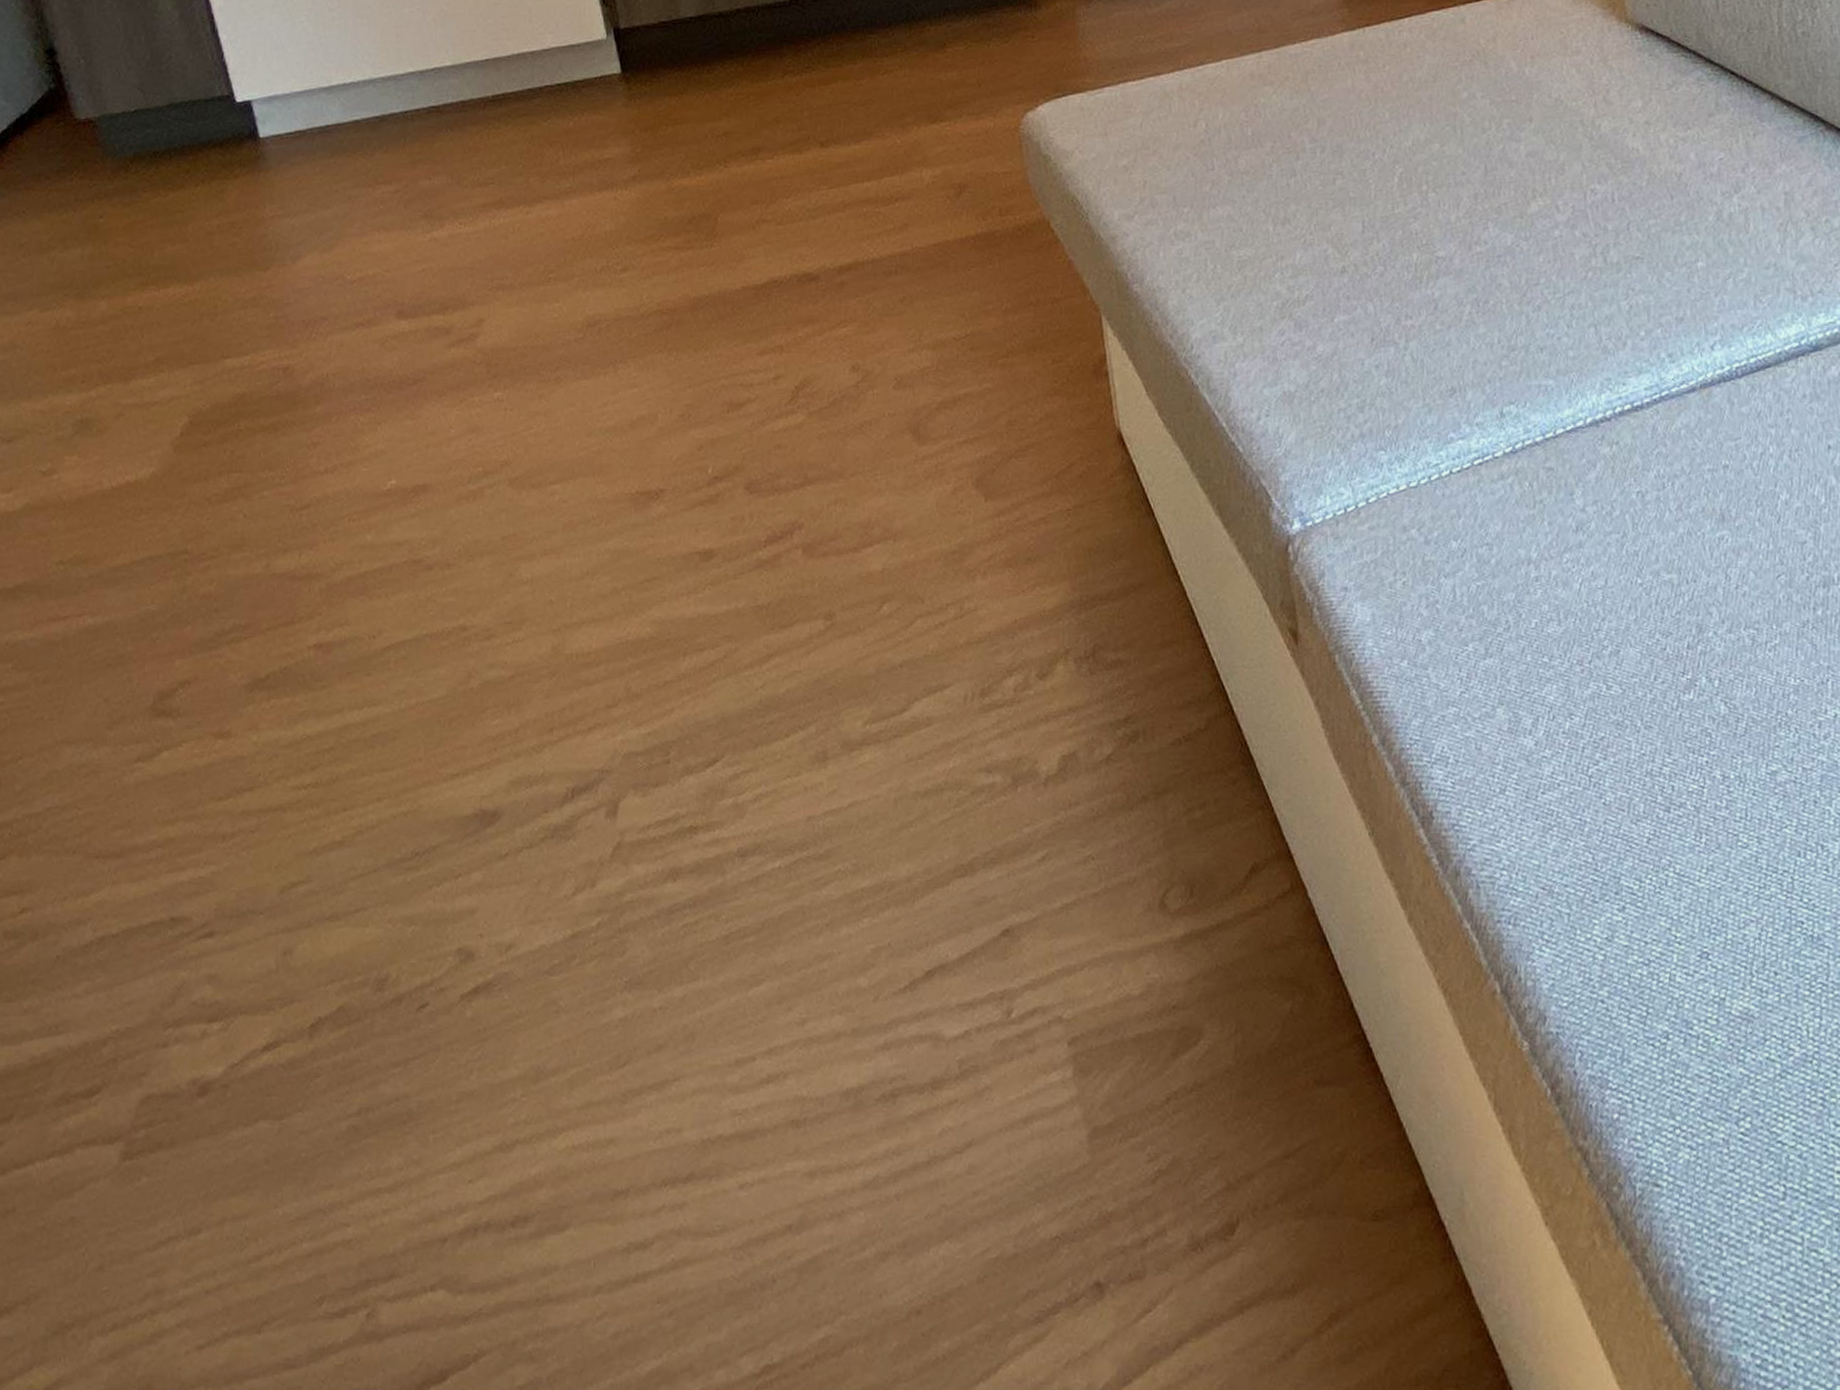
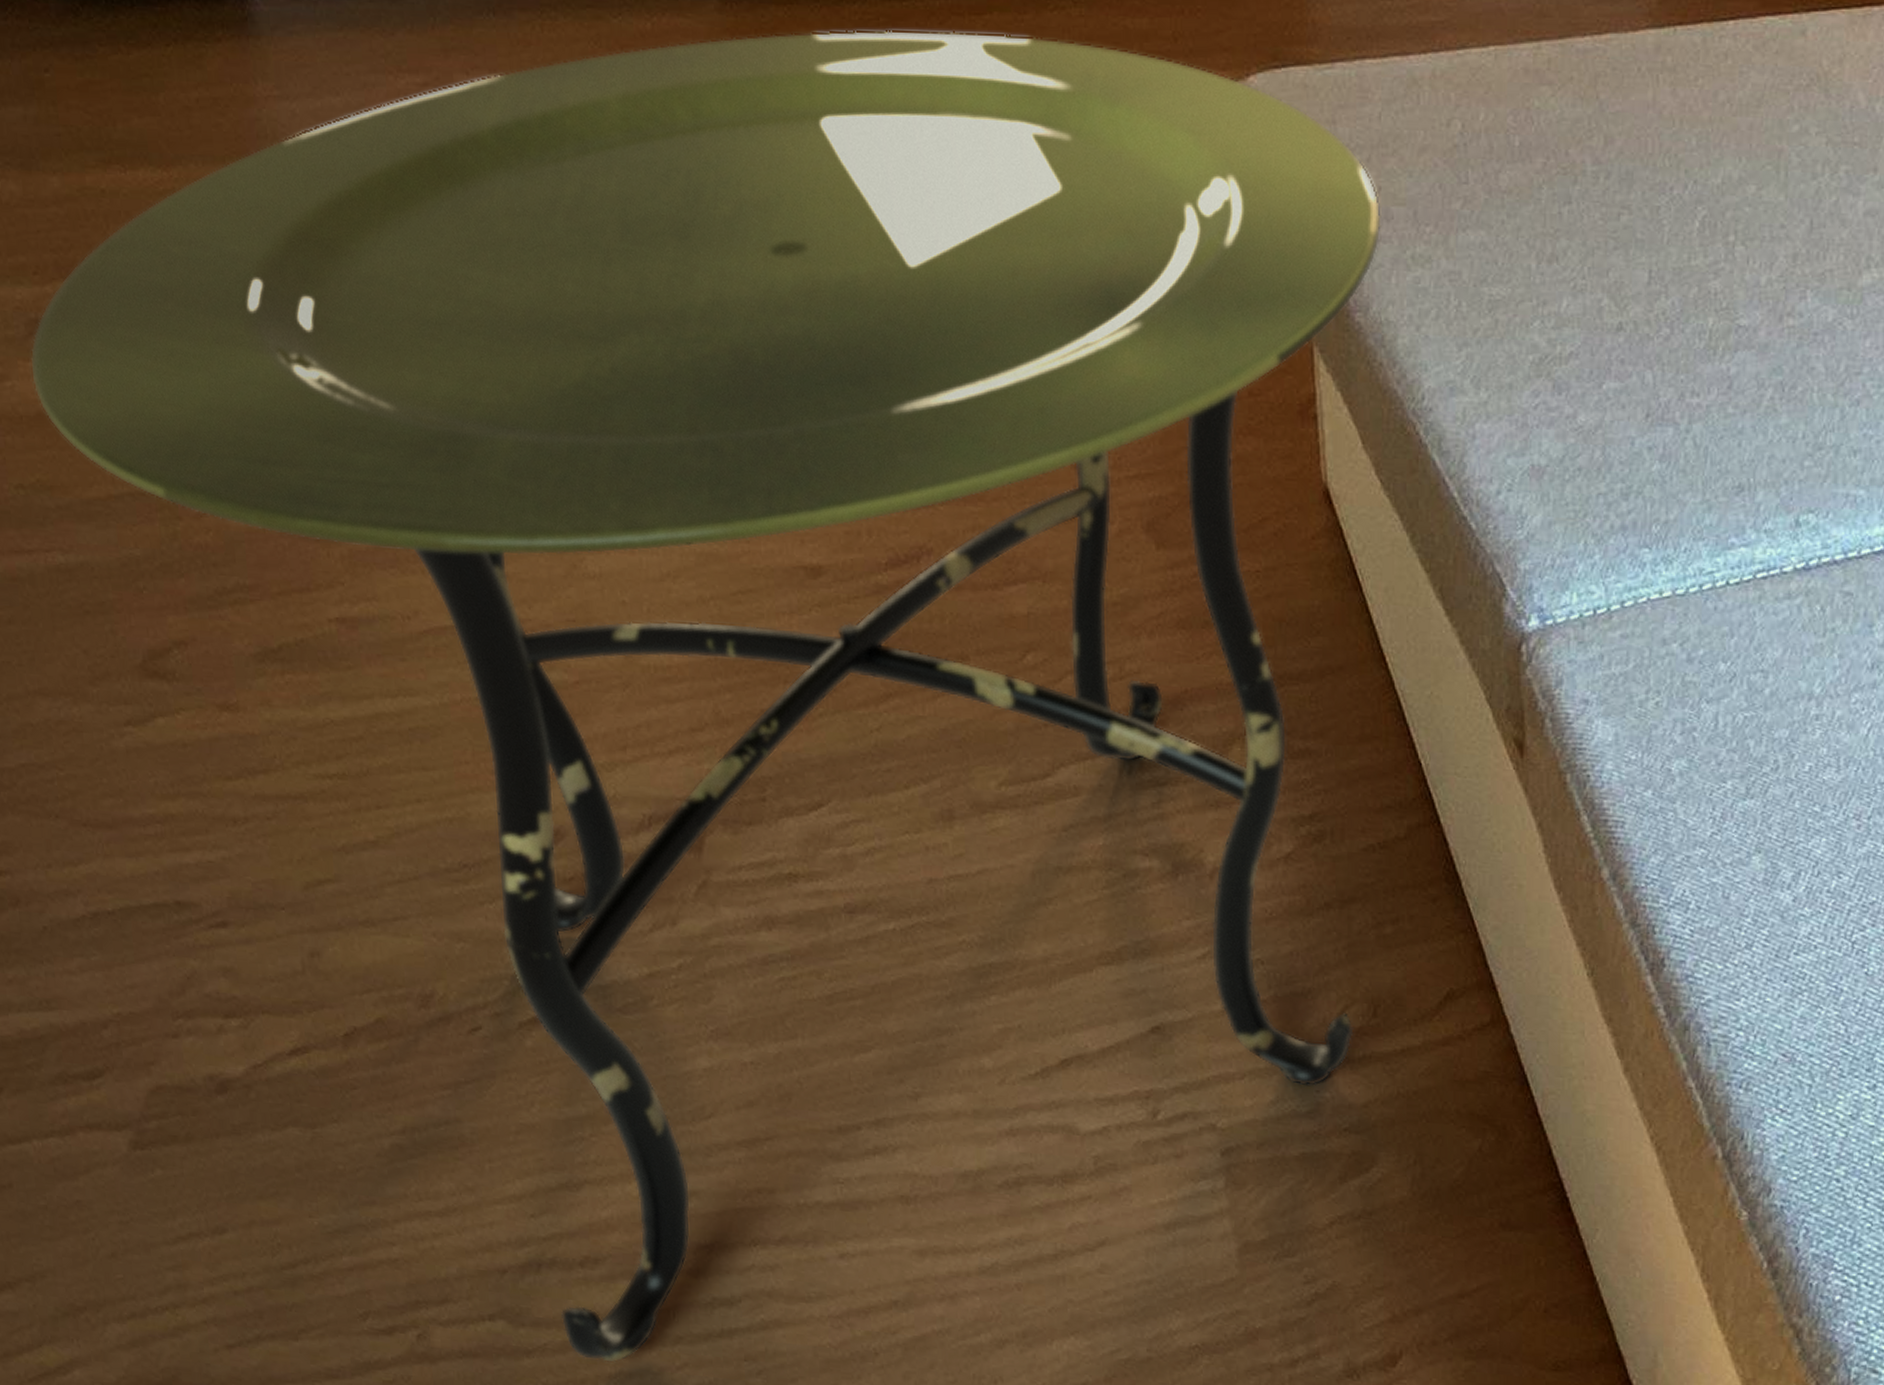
side table: none [74,95,1175,1321] -> present [29,29,1381,1364]

